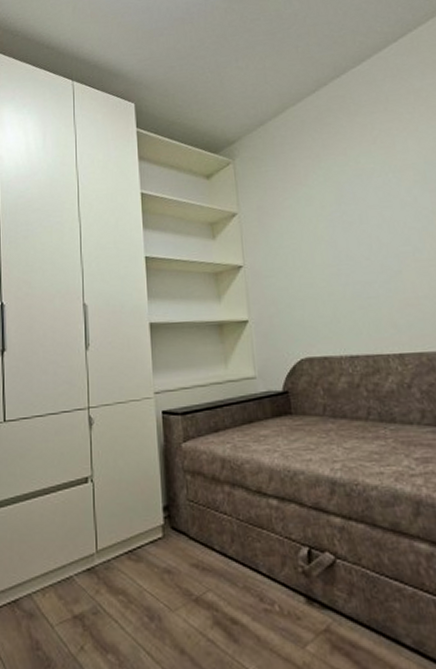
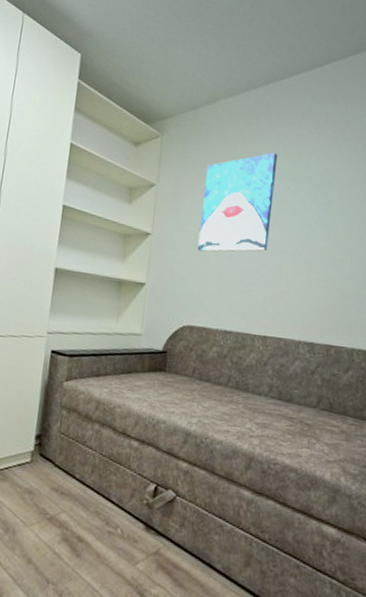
wall art: none [289,147,380,273] -> present [197,152,278,252]

